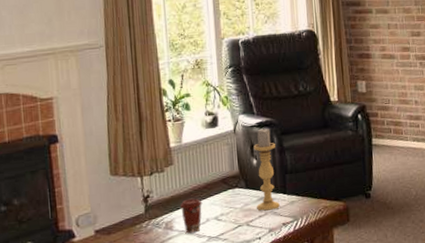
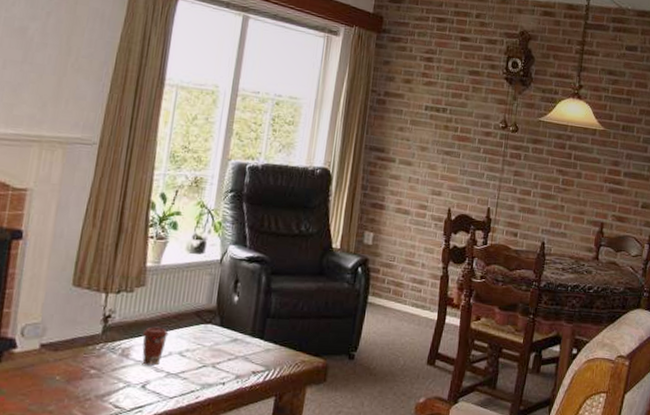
candle holder: present [253,128,280,211] -> none [228,264,262,355]

